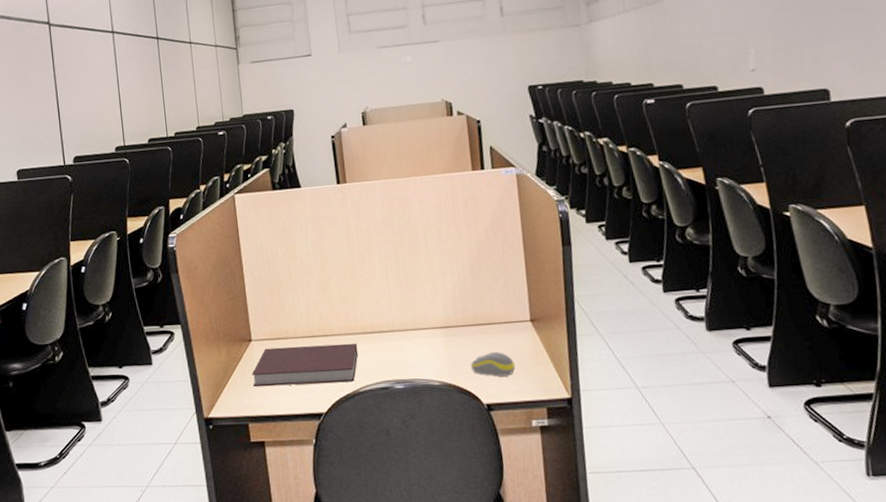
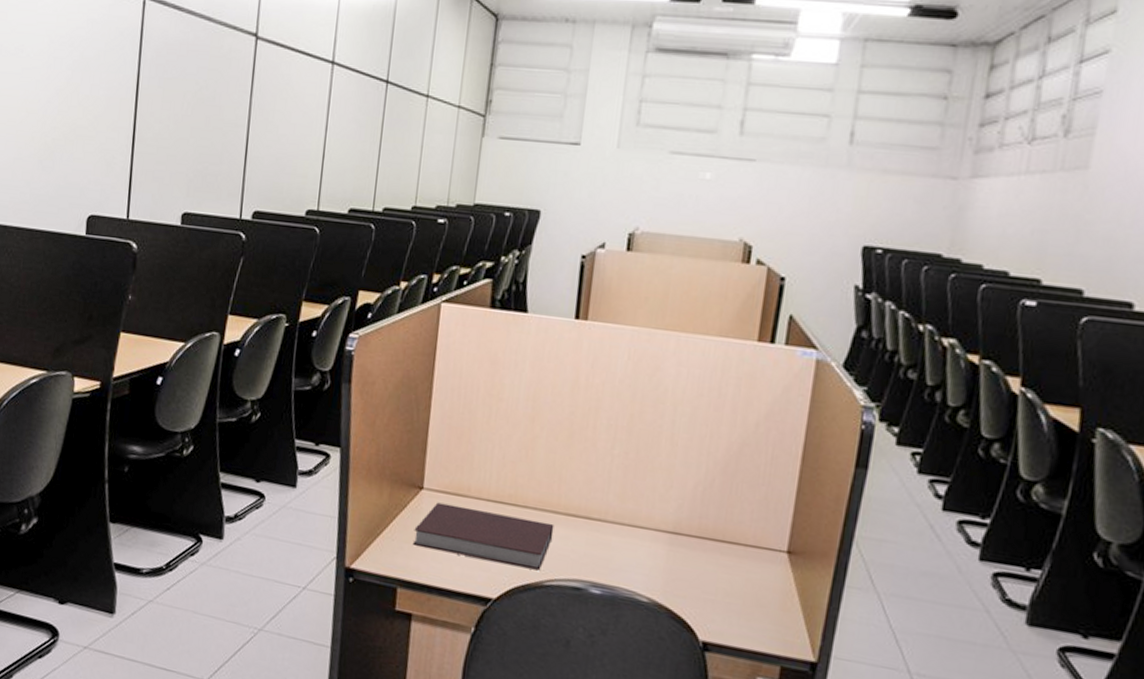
computer mouse: present [471,351,516,377] -> none [694,578,753,614]

